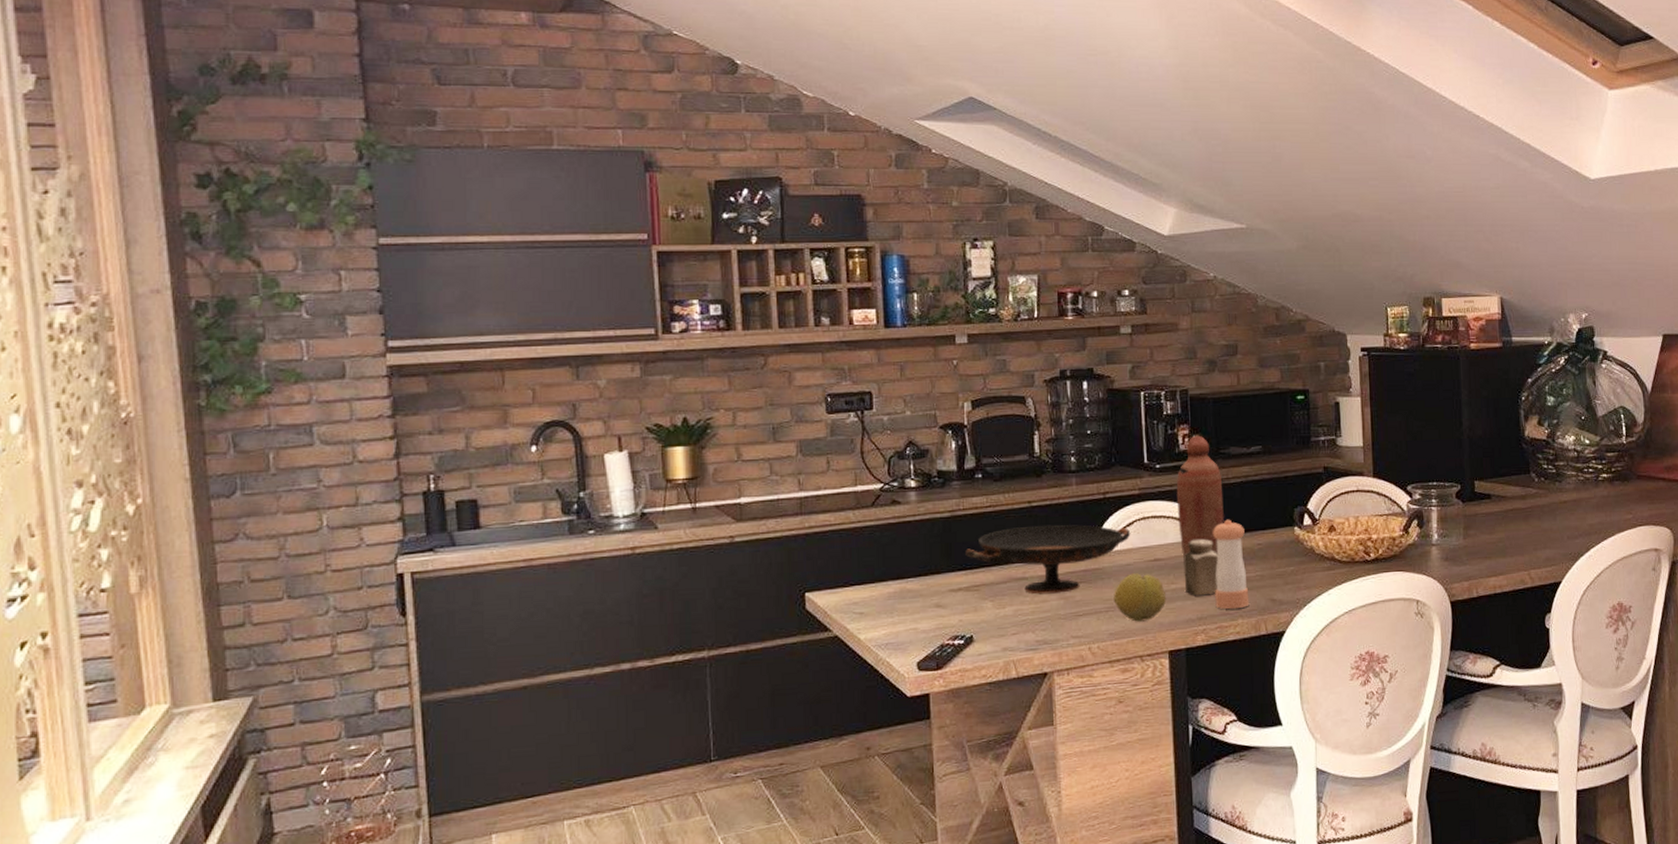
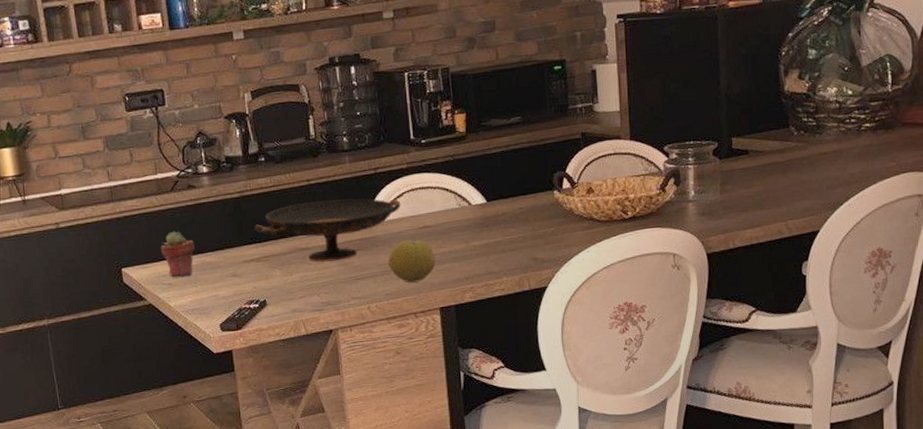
potted succulent: none [853,552,894,605] -> present [160,231,195,277]
bottle: present [1176,435,1224,555] -> none [441,110,487,221]
salt shaker: present [1183,539,1219,596] -> none [450,206,483,258]
pepper shaker: present [1212,519,1249,610] -> none [476,186,513,269]

